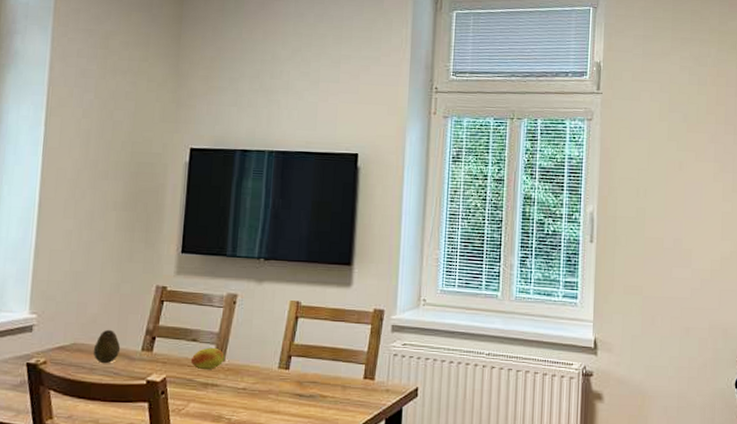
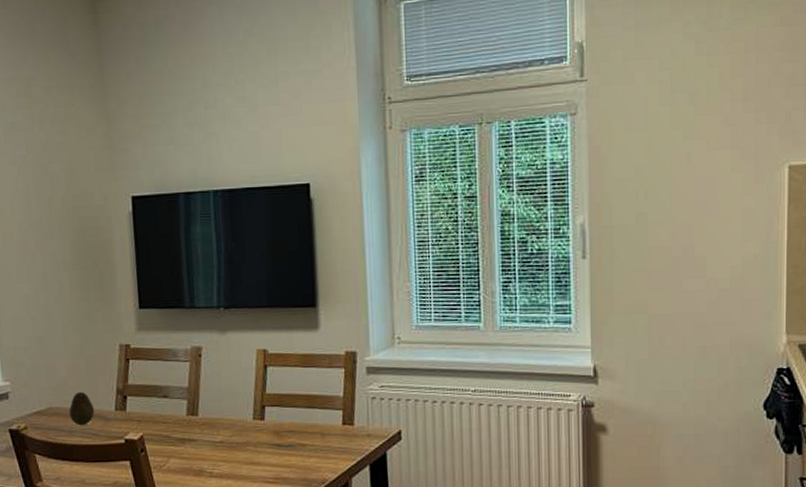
fruit: present [190,347,225,370] -> none [164,402,198,426]

